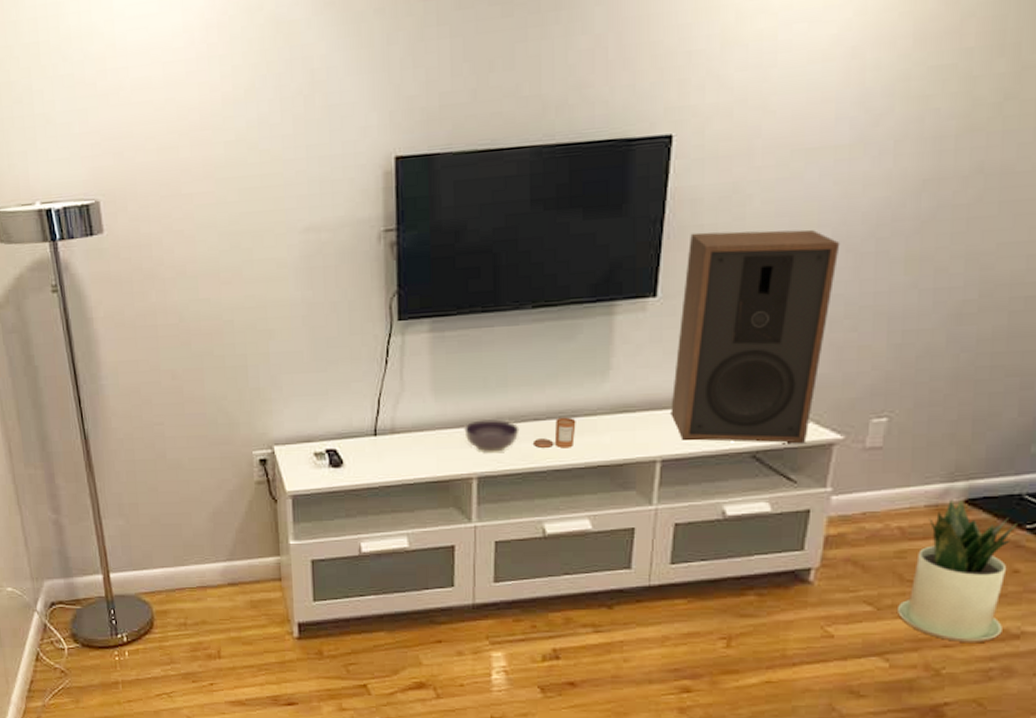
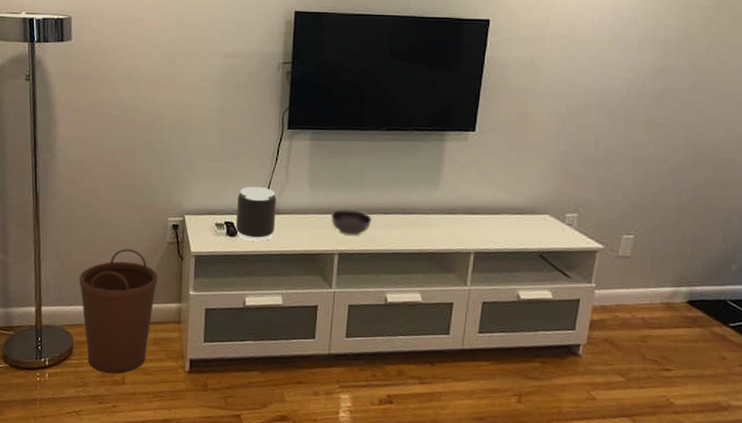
basket: none [151,494,248,647] -> present [79,248,158,374]
speaker: none [339,400,392,471] -> present [236,186,277,241]
candle: present [534,417,576,449] -> none [382,213,414,237]
speaker: present [671,229,840,444] -> none [482,89,602,249]
planter: present [898,499,1017,643] -> none [642,299,724,412]

